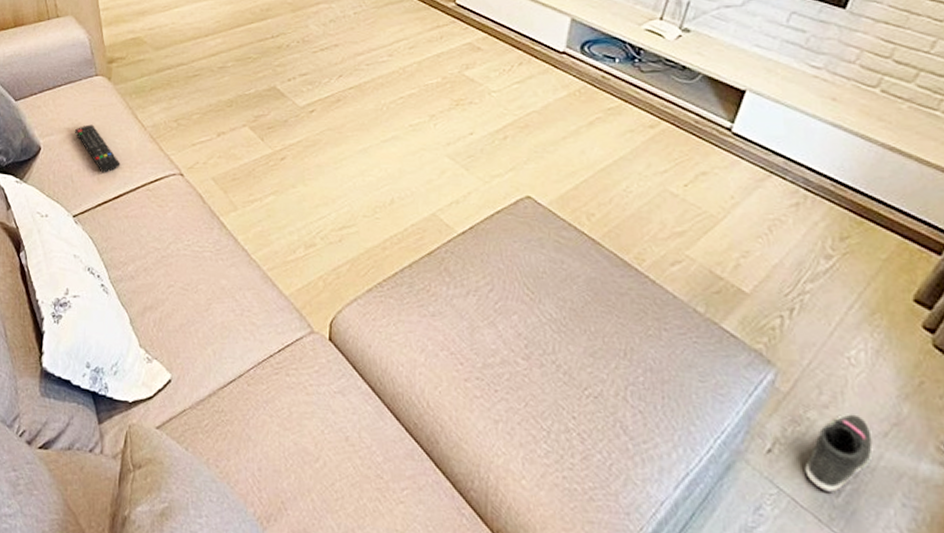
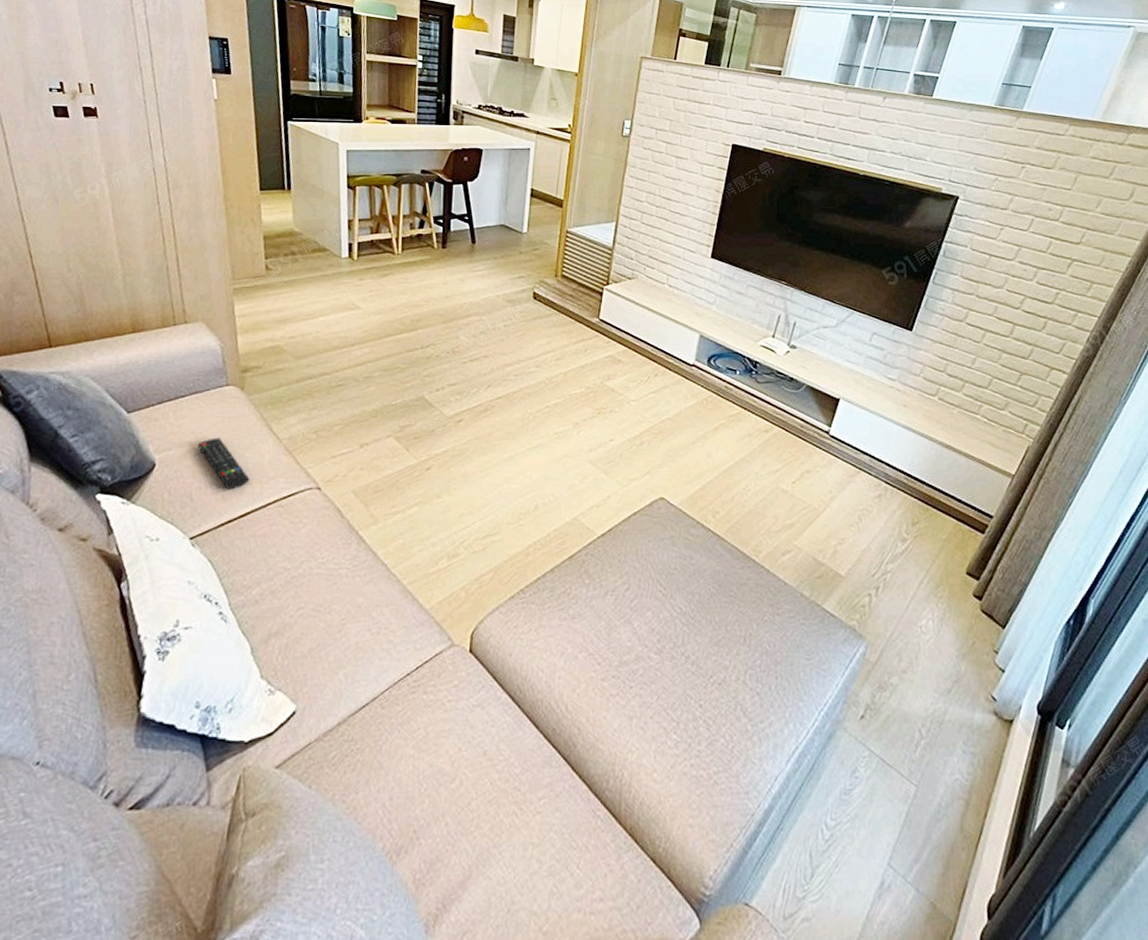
sneaker: present [805,413,873,492] -> none [890,676,941,748]

